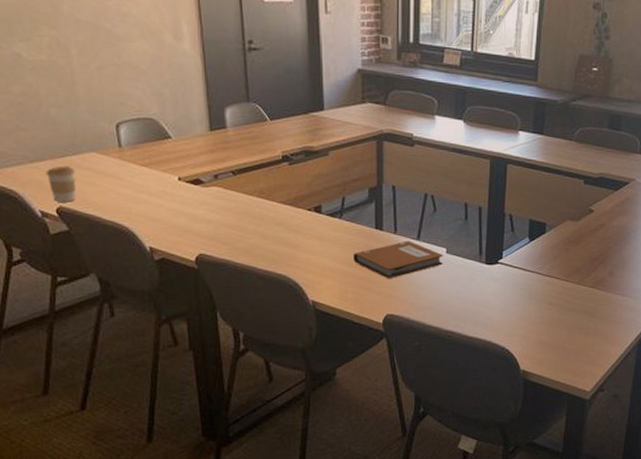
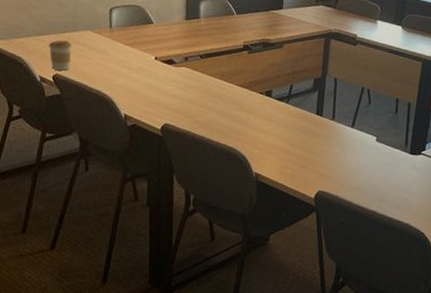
notebook: present [352,241,443,279] -> none [294,127,373,160]

